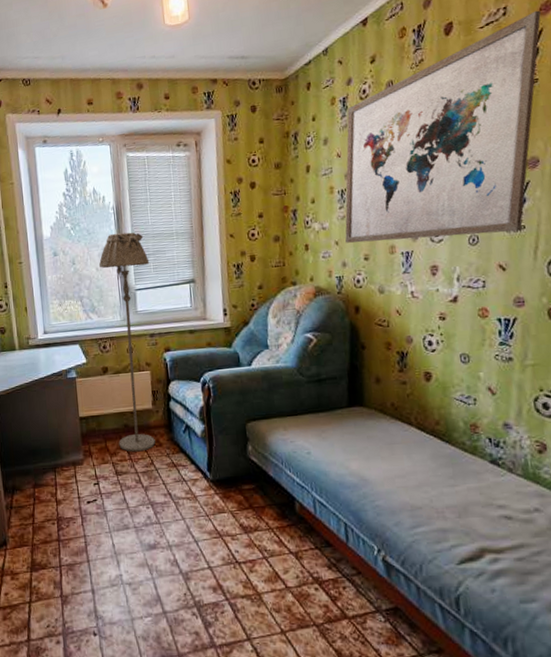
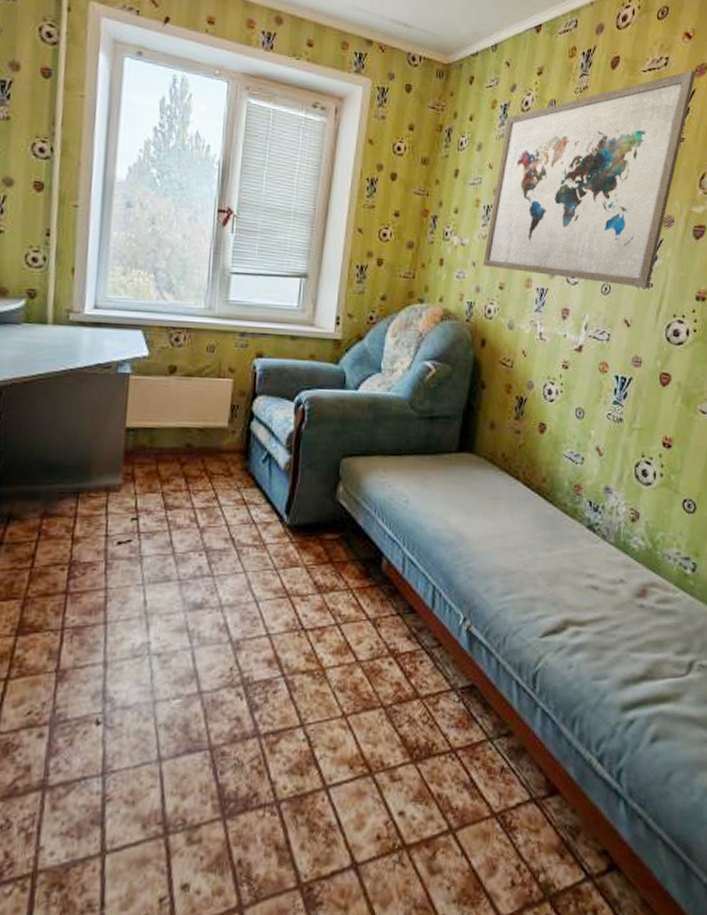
floor lamp: present [98,232,156,452] -> none [175,194,255,481]

